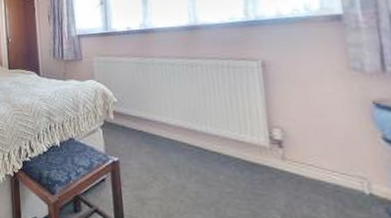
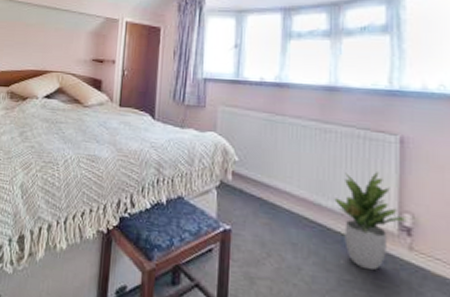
potted plant: none [207,95,277,182] -> present [334,172,407,271]

